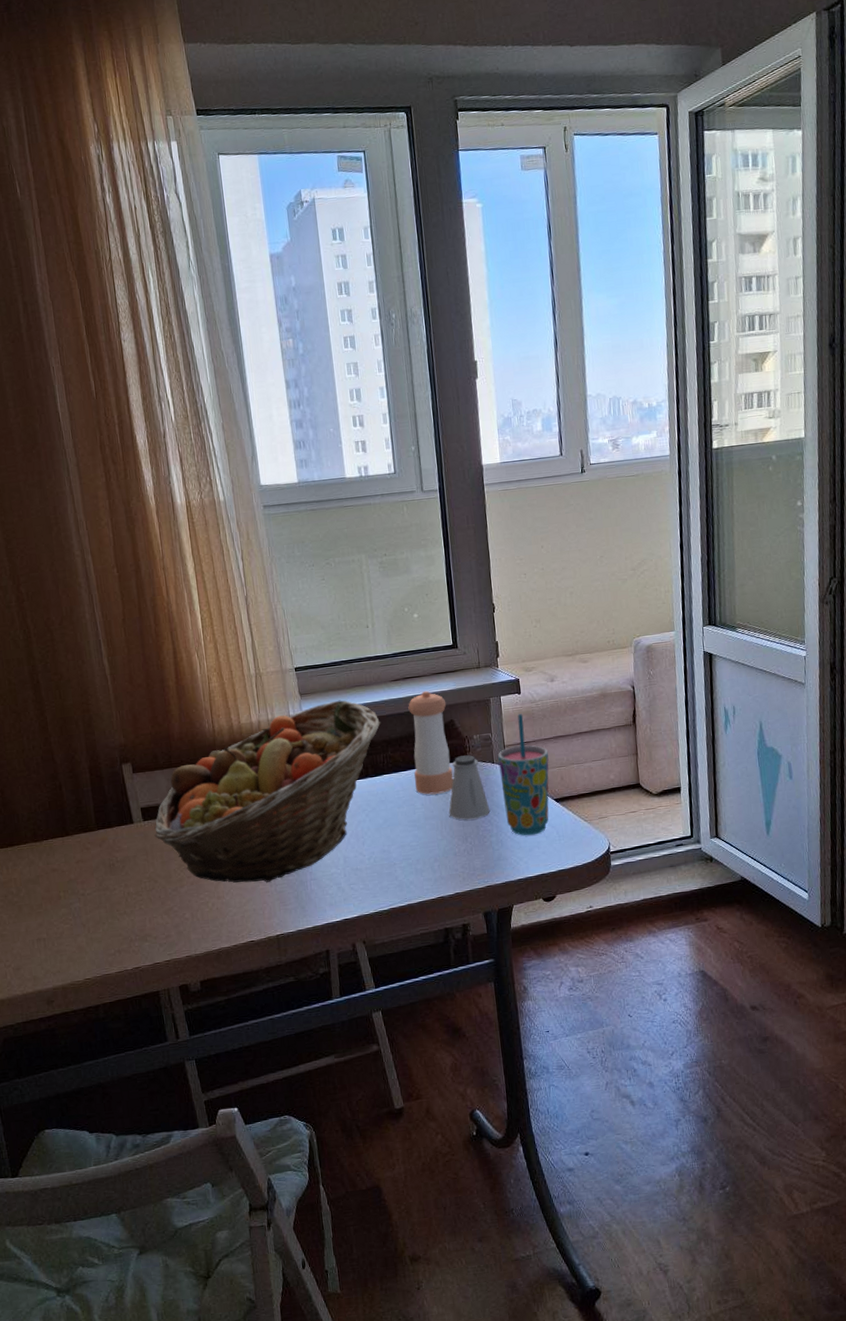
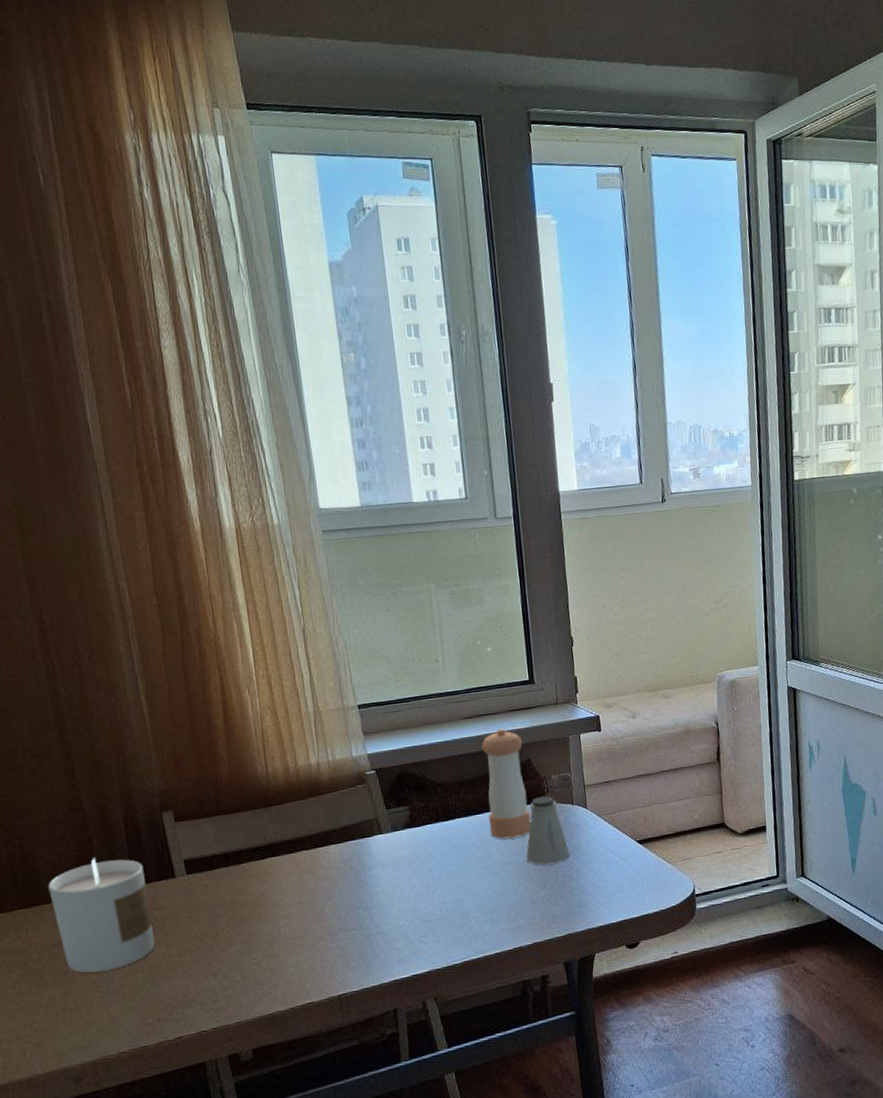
candle: none [25,804,116,907] -> present [48,858,155,973]
fruit basket: present [154,700,381,883] -> none [199,739,453,940]
cup: present [498,714,549,836] -> none [578,752,632,880]

